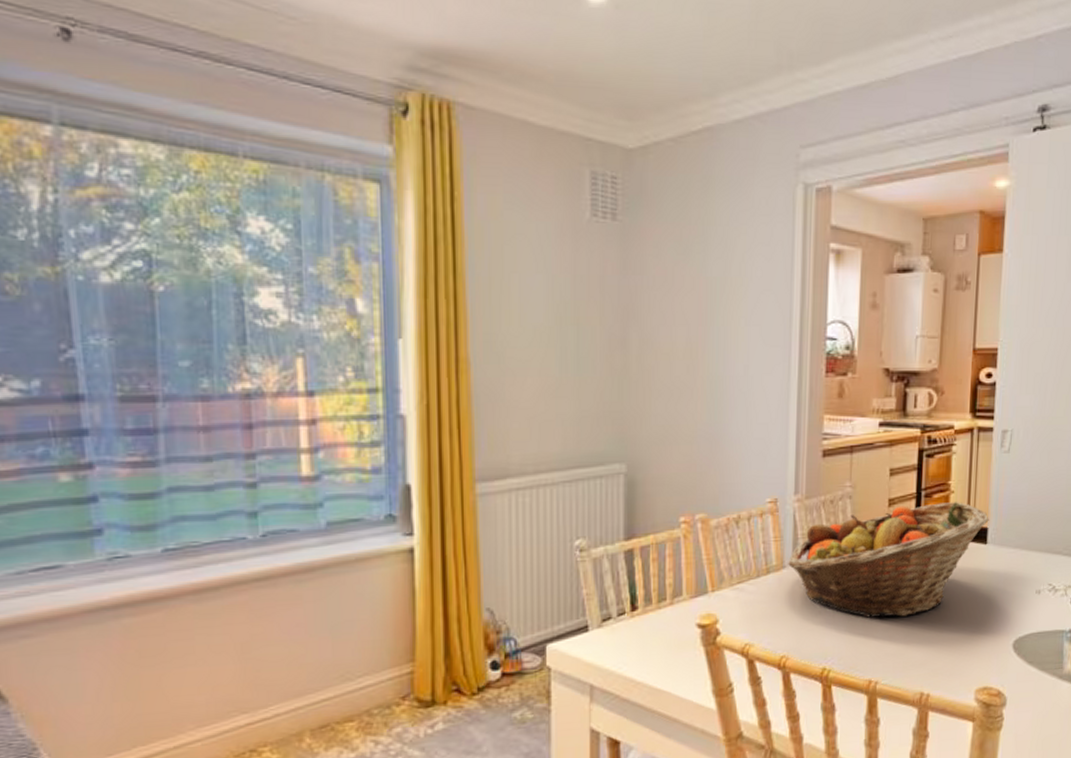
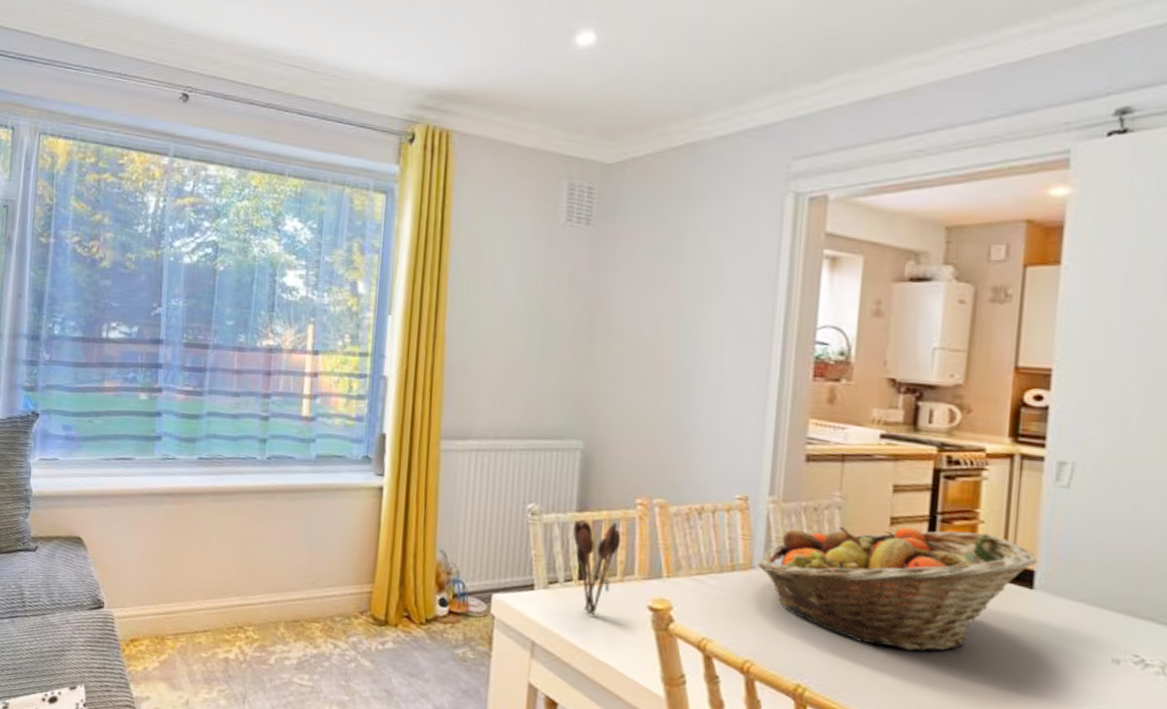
utensil holder: none [623,546,669,645] -> present [573,521,622,616]

